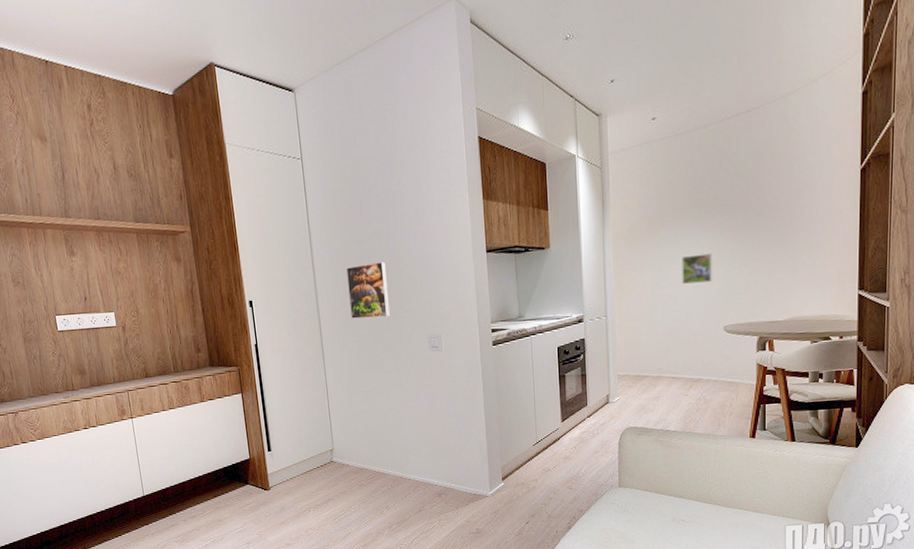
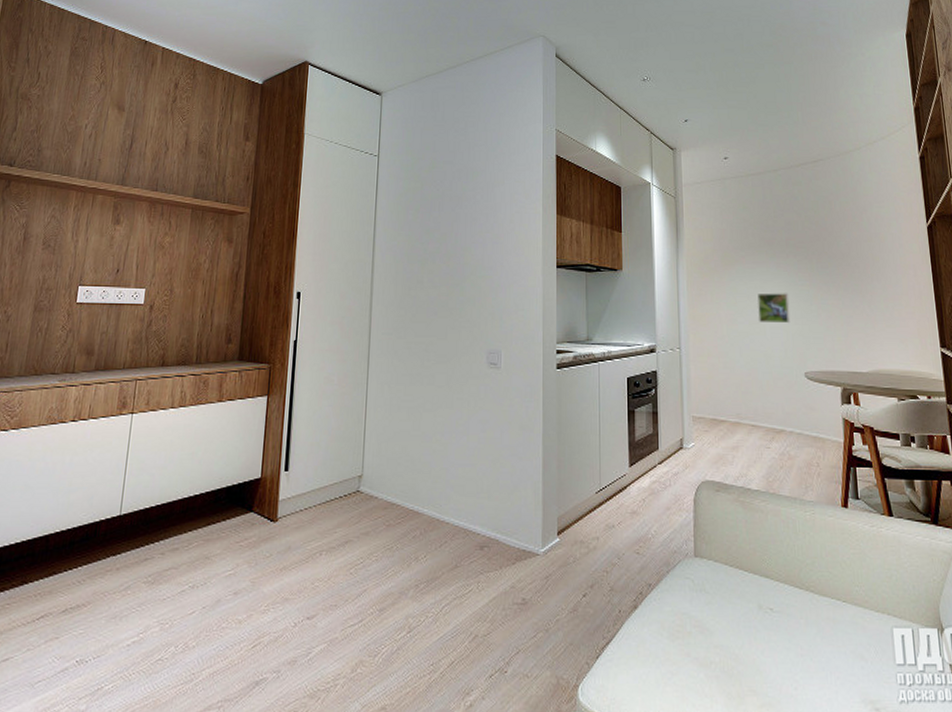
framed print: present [345,261,391,319] -> none [406,265,451,325]

